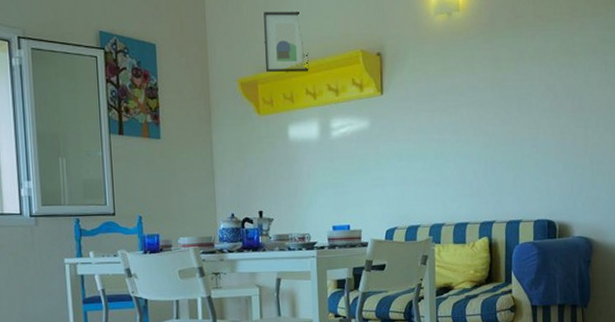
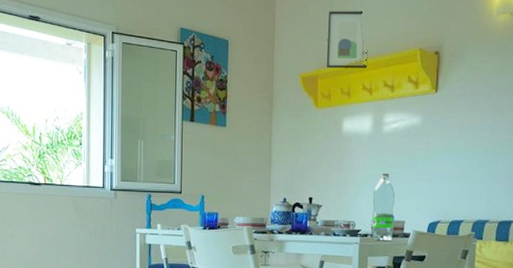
bottle: none [326,180,351,252] -> present [371,173,395,240]

